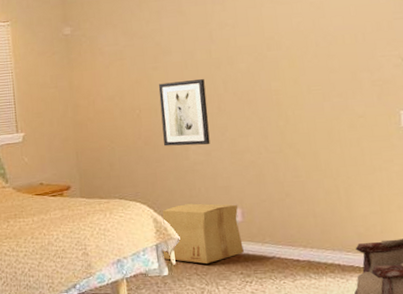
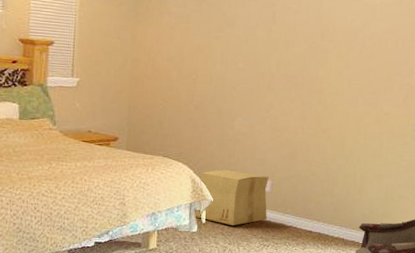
wall art: present [158,79,210,147] -> none [213,53,261,119]

